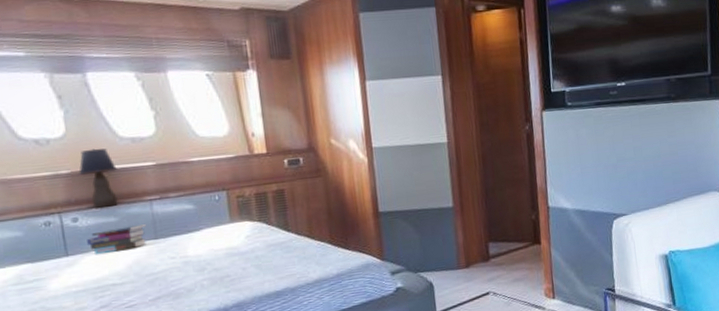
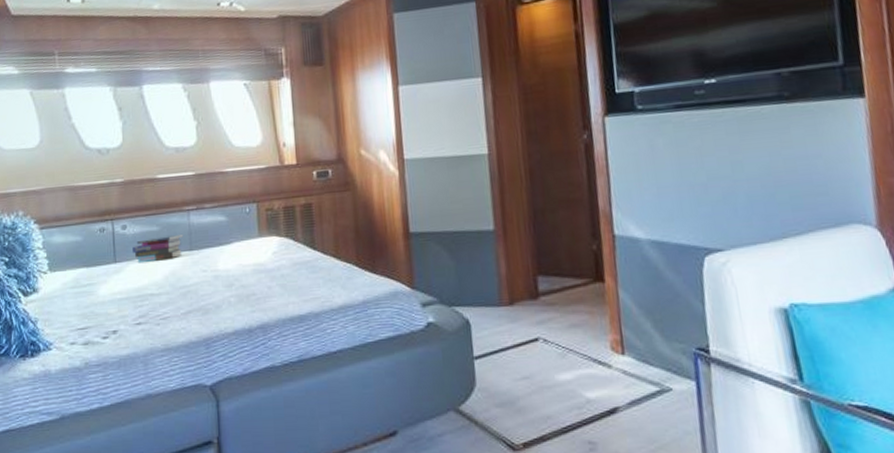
table lamp: present [79,148,118,210] -> none [130,158,162,218]

